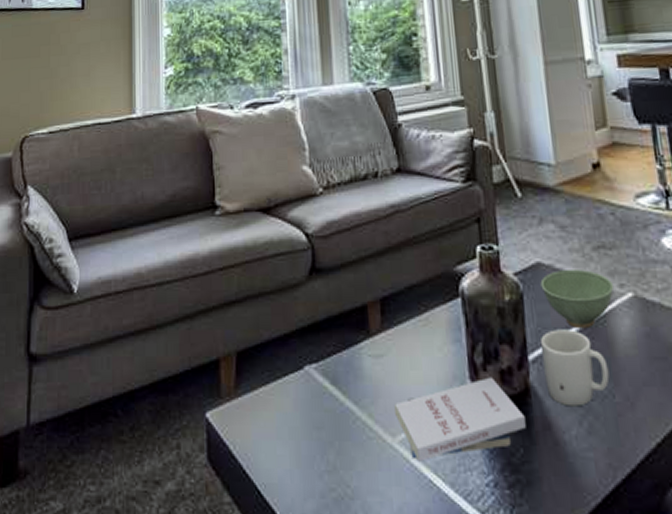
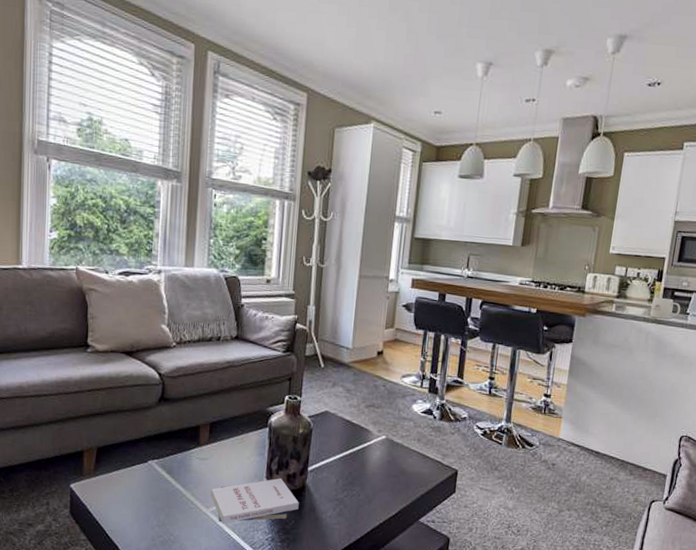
mug: present [539,329,610,407] -> none [316,453,360,500]
bowl: present [540,270,615,329] -> none [325,417,375,455]

